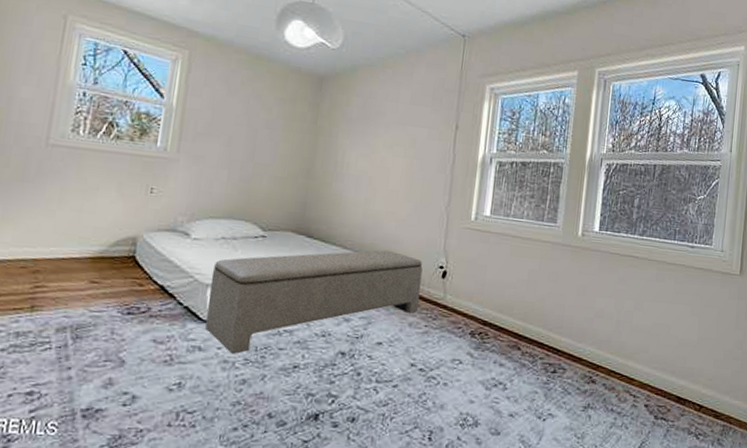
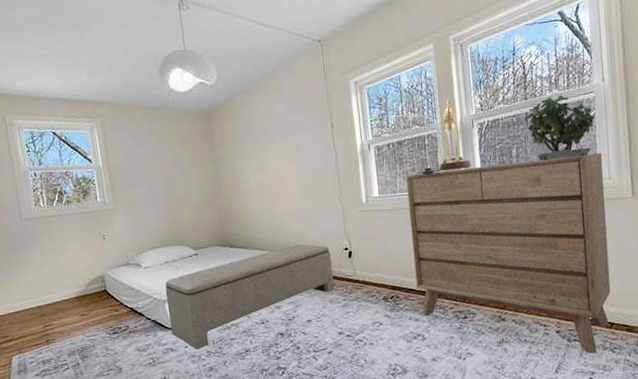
dresser: none [508,200,719,437] -> present [406,153,611,353]
table lamp: none [534,130,592,208] -> present [416,99,471,174]
potted plant: none [651,154,718,223] -> present [524,94,595,161]

